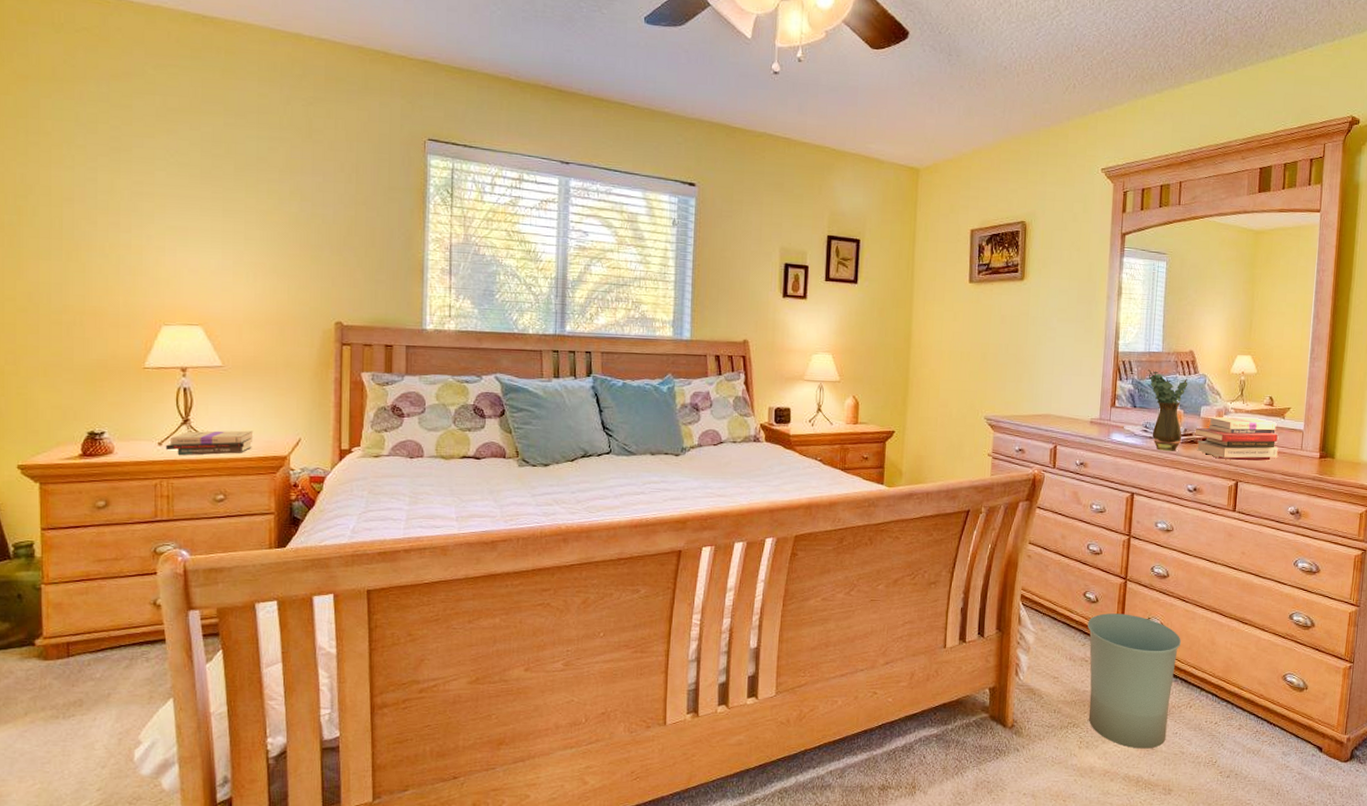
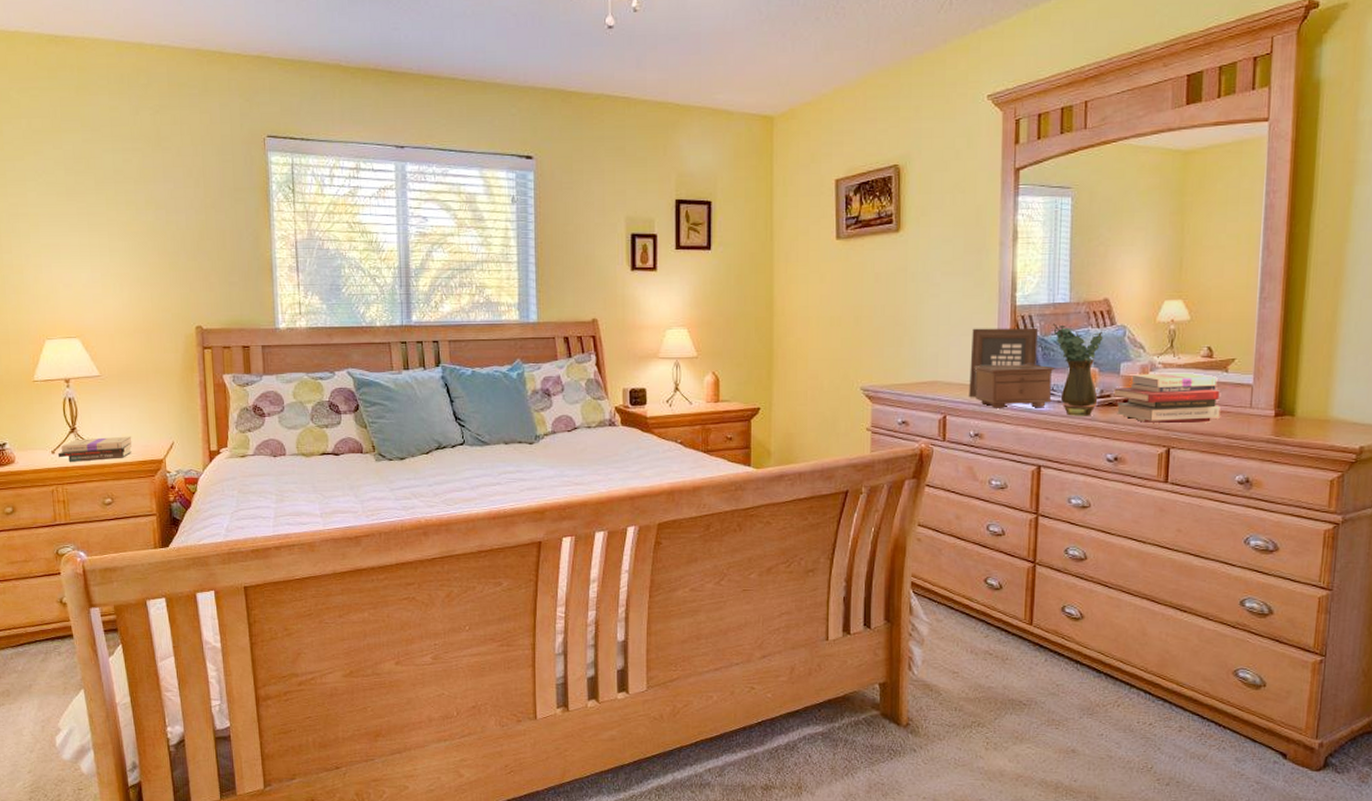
picture frame: none [1077,369,1135,431] -> present [969,327,1038,398]
jewelry box: none [1082,402,1148,442] -> present [974,364,1054,408]
waste bin: present [1088,613,1181,749] -> none [991,601,1104,752]

